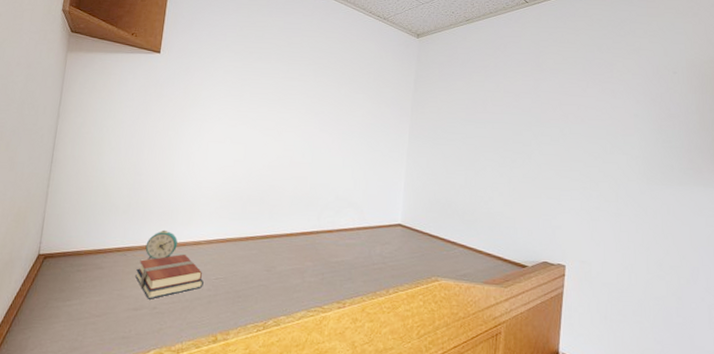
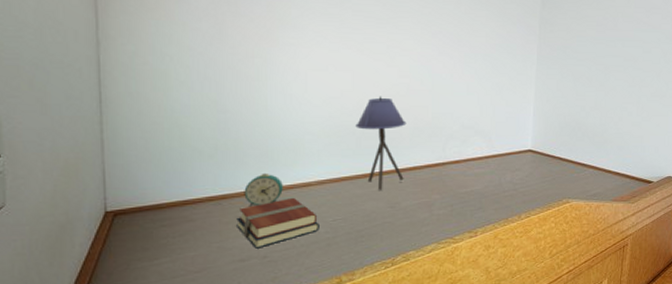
table lamp: none [243,166,287,254] -> present [355,96,407,190]

